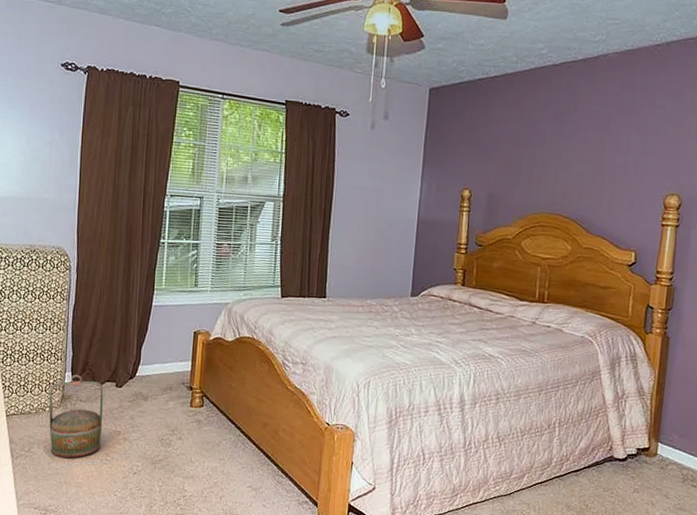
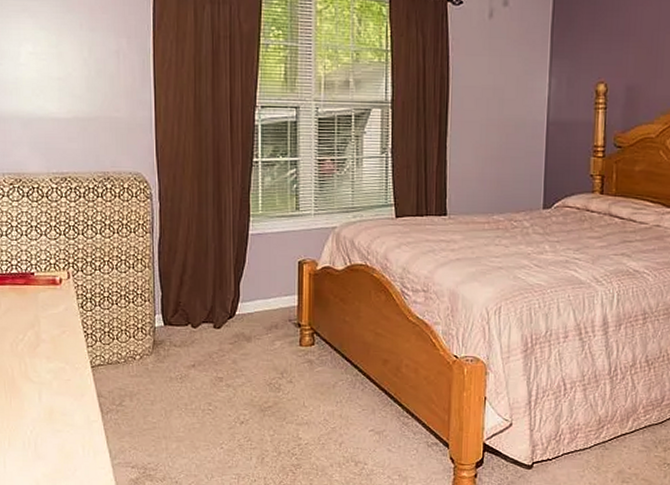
decorative basket: present [49,374,103,459] -> none [138,316,202,411]

